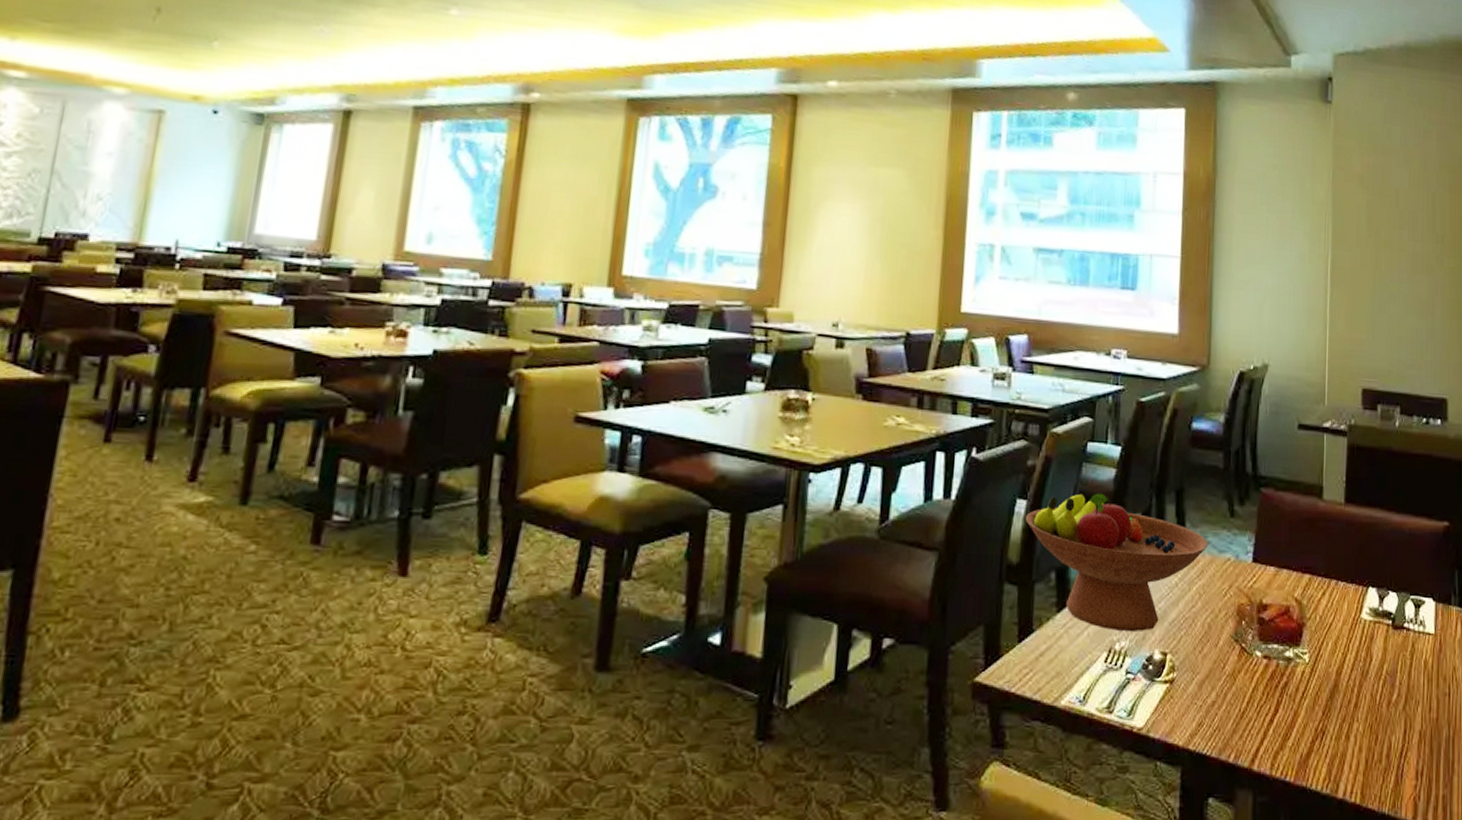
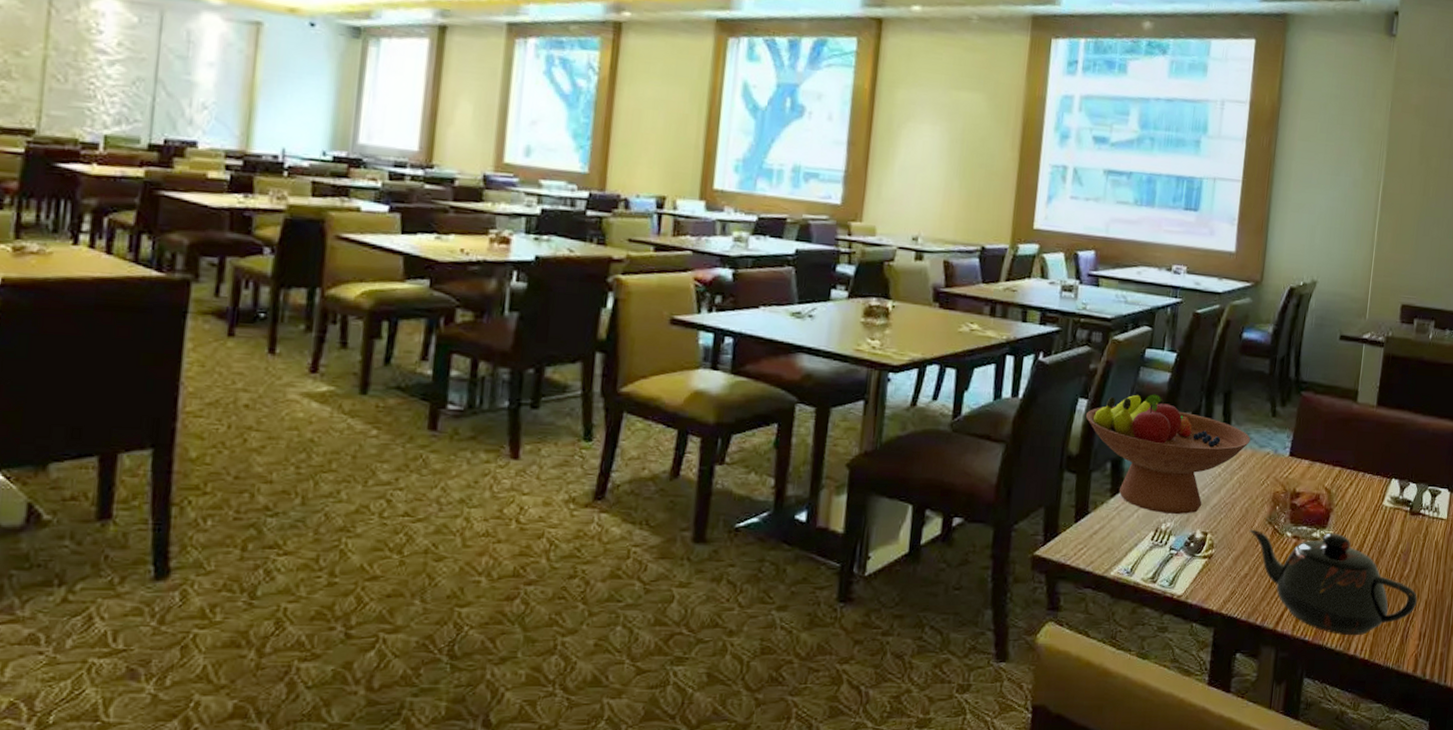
teapot: none [1213,648,1410,776] -> present [1249,529,1418,636]

